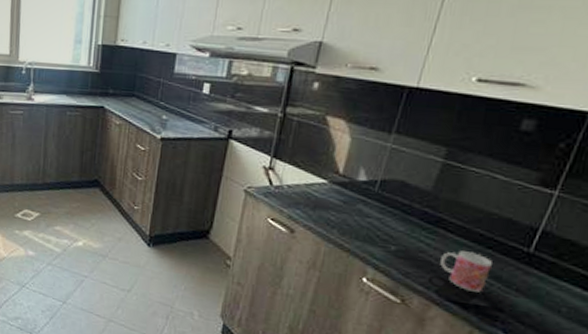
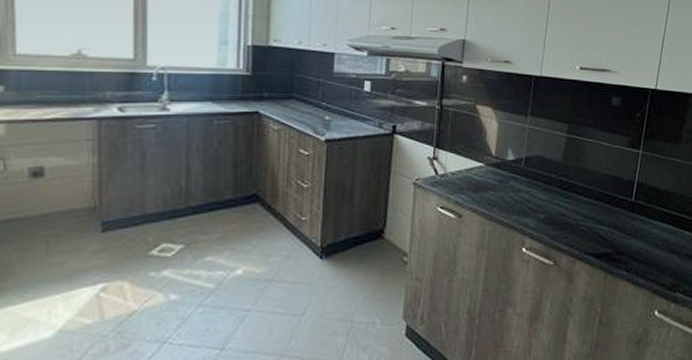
mug: present [440,251,492,292] -> none [577,208,611,242]

